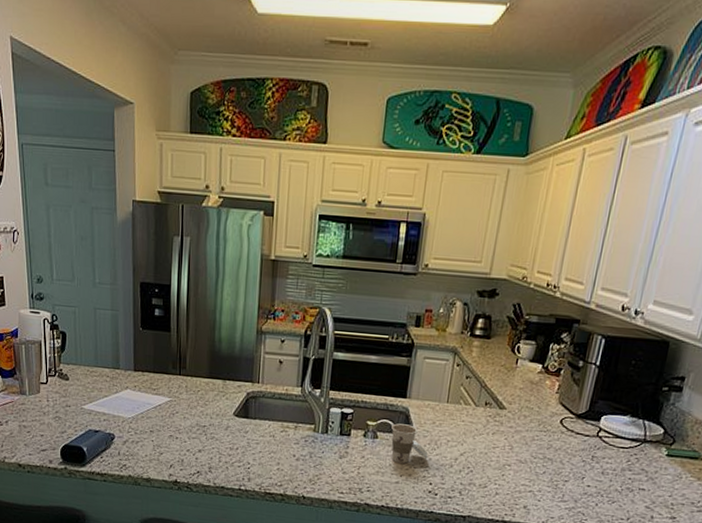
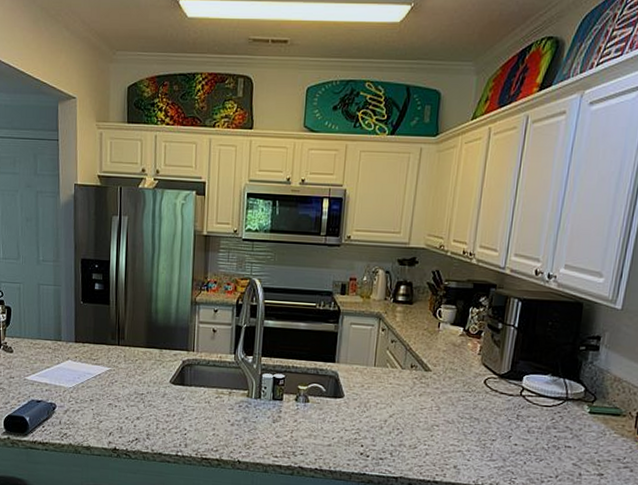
cup: present [391,423,428,464] -> none [322,387,358,426]

